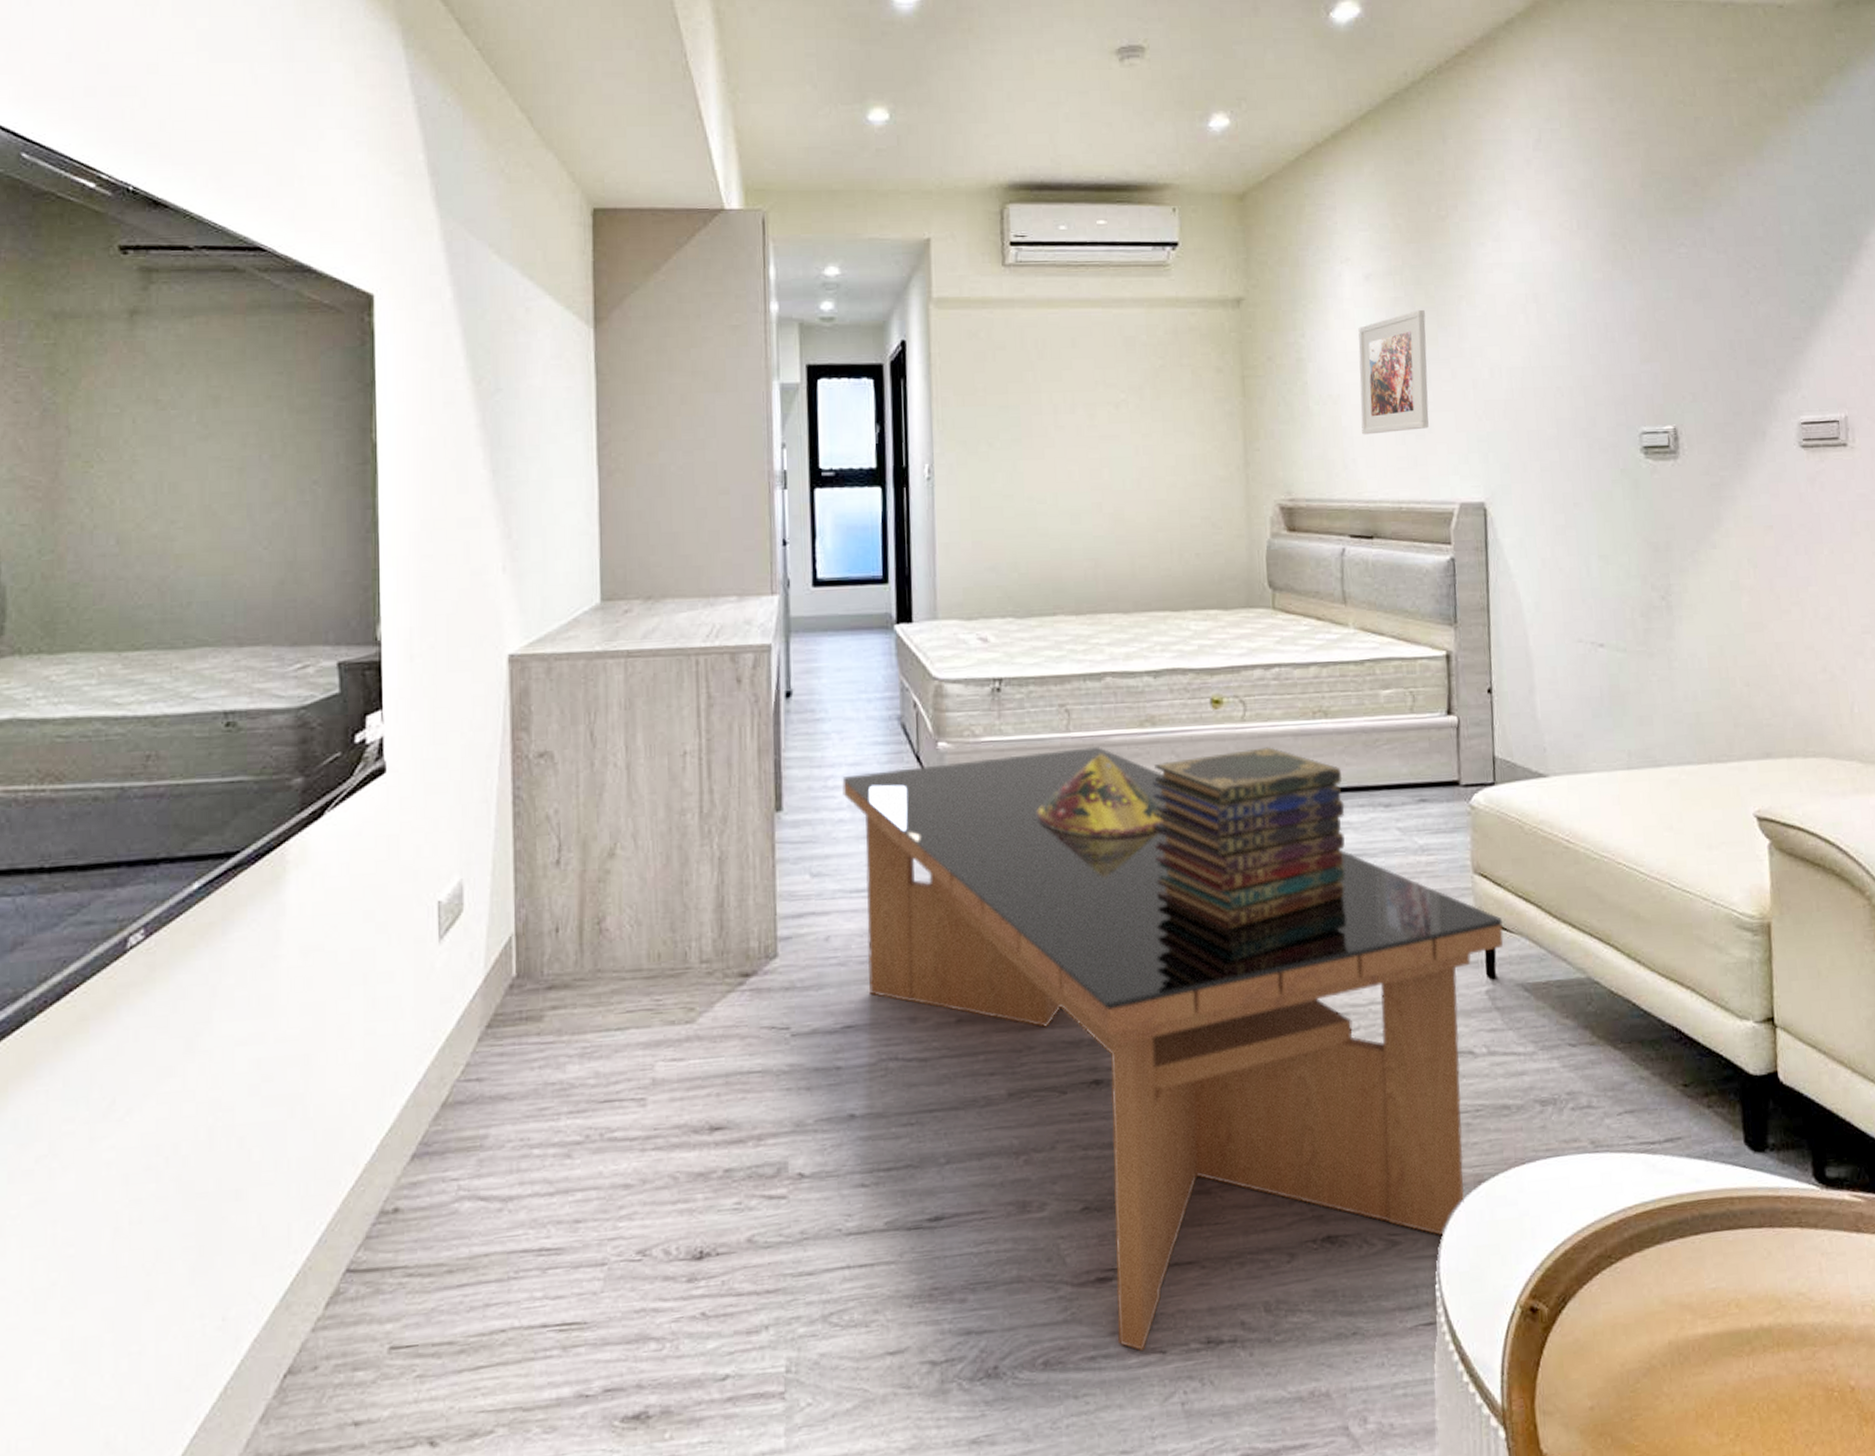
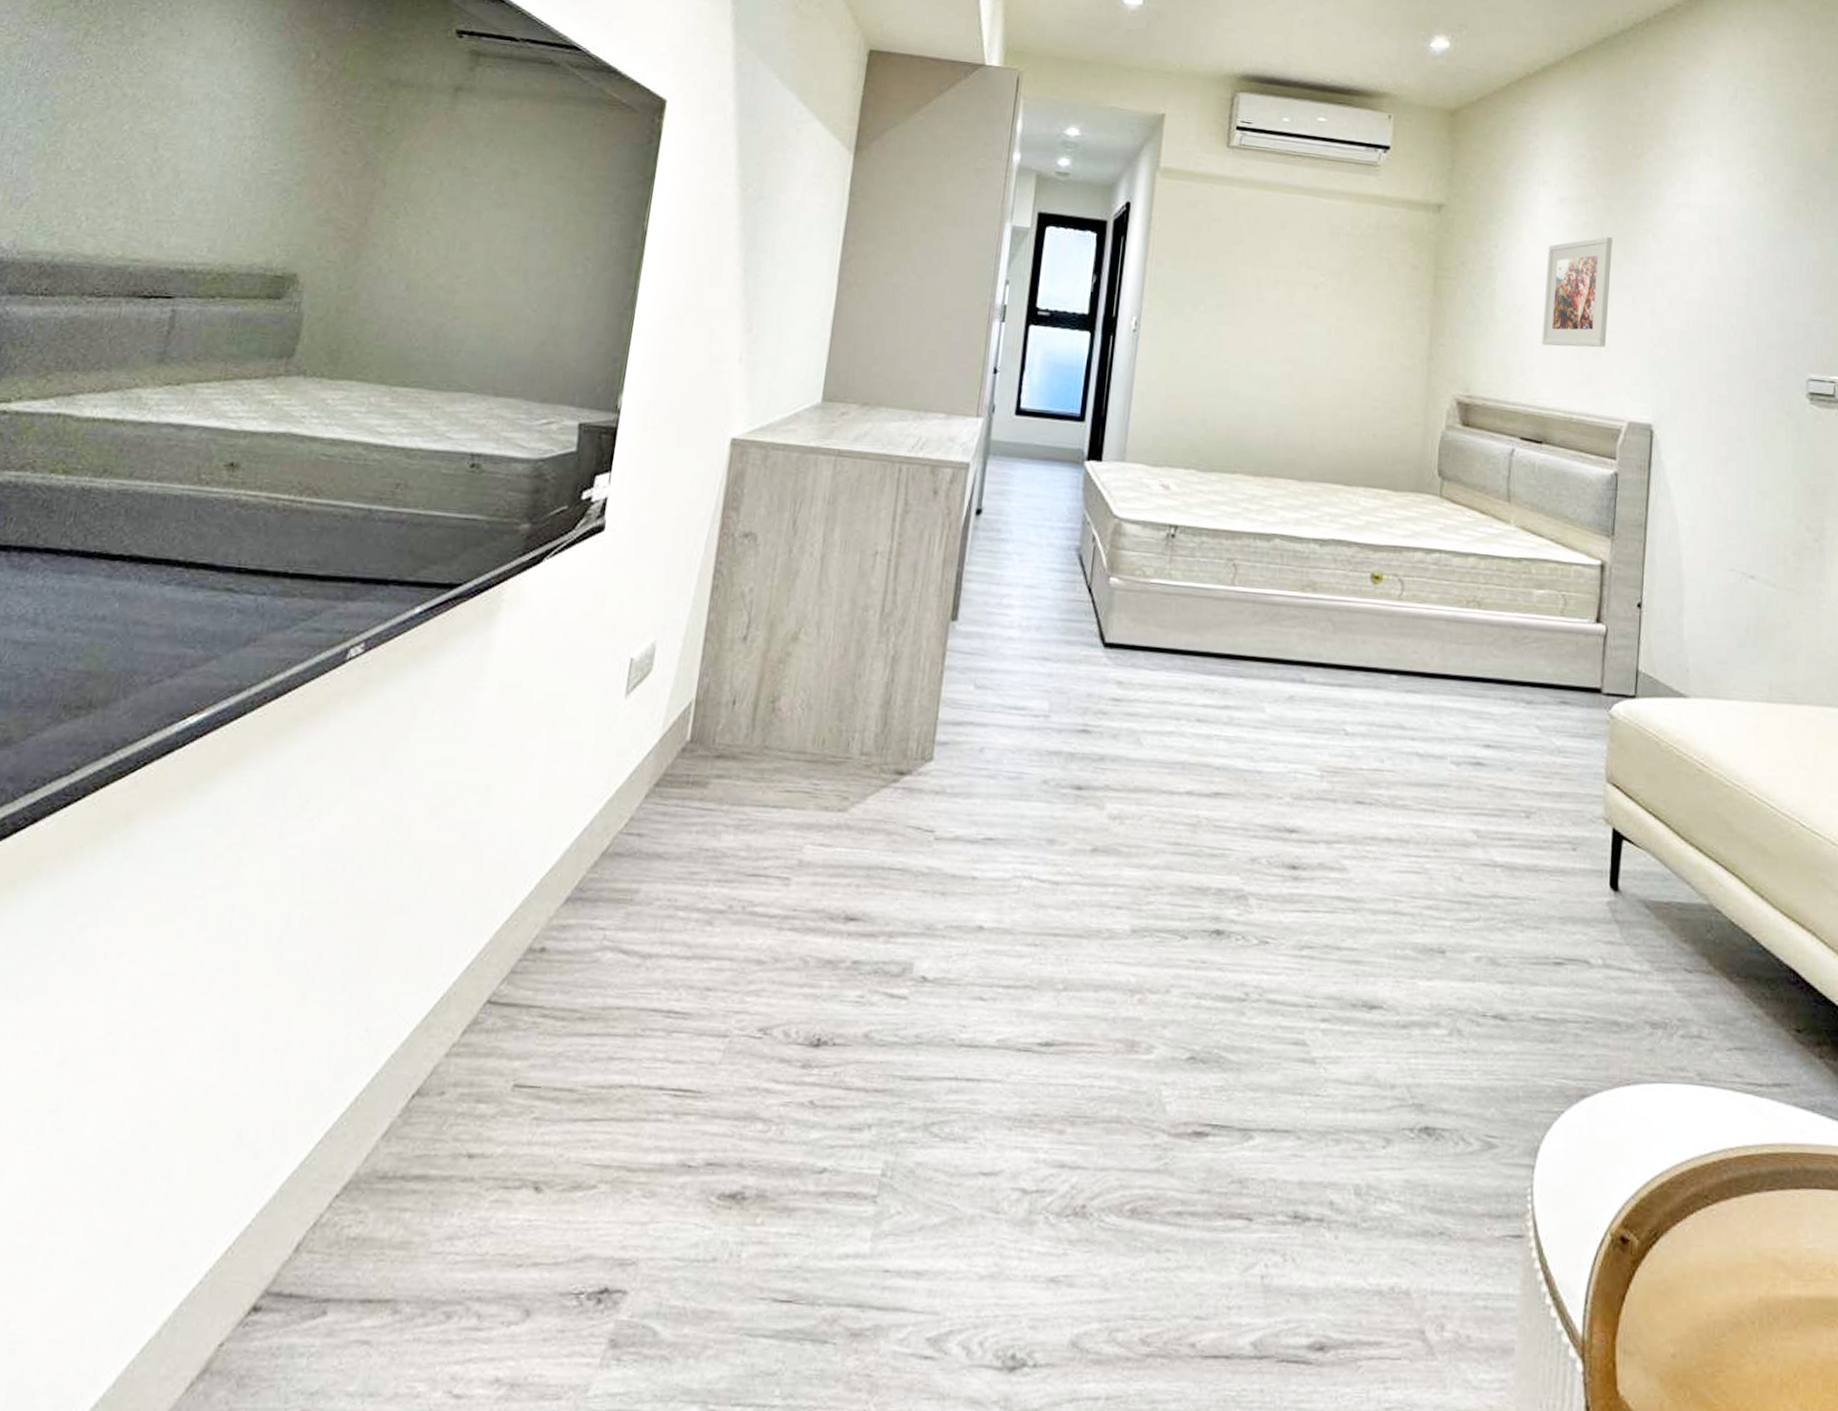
coffee table: present [842,747,1504,1352] -> none [1014,596,1631,1215]
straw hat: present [1037,754,1163,838] -> none [1194,611,1314,695]
book stack: present [1152,747,1345,930] -> none [1298,627,1489,802]

